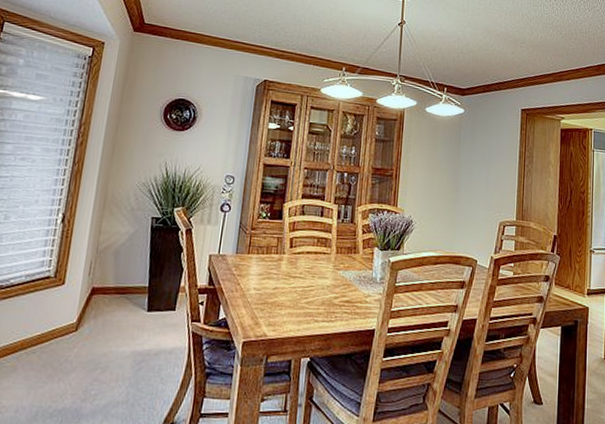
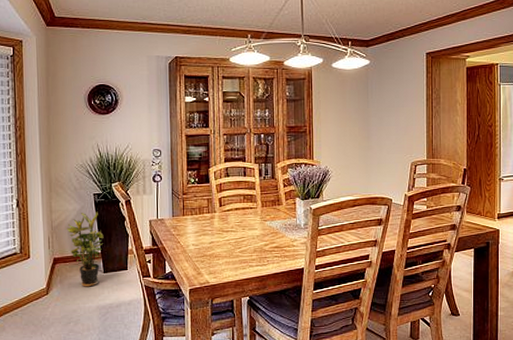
potted plant: none [113,237,155,327] -> present [66,211,104,287]

